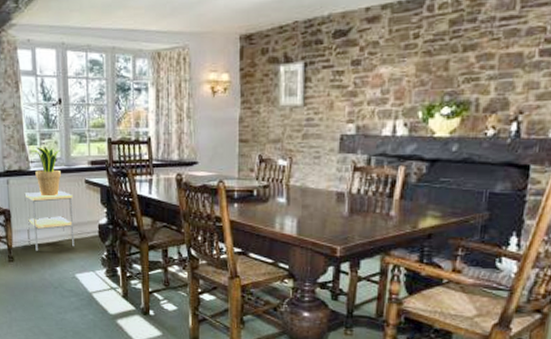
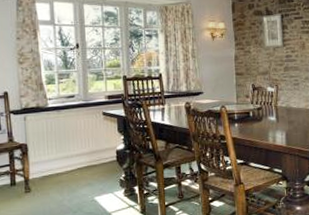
side table: present [24,190,75,251] -> none [42,123,93,180]
potted plant: present [30,147,61,197] -> none [48,85,79,129]

